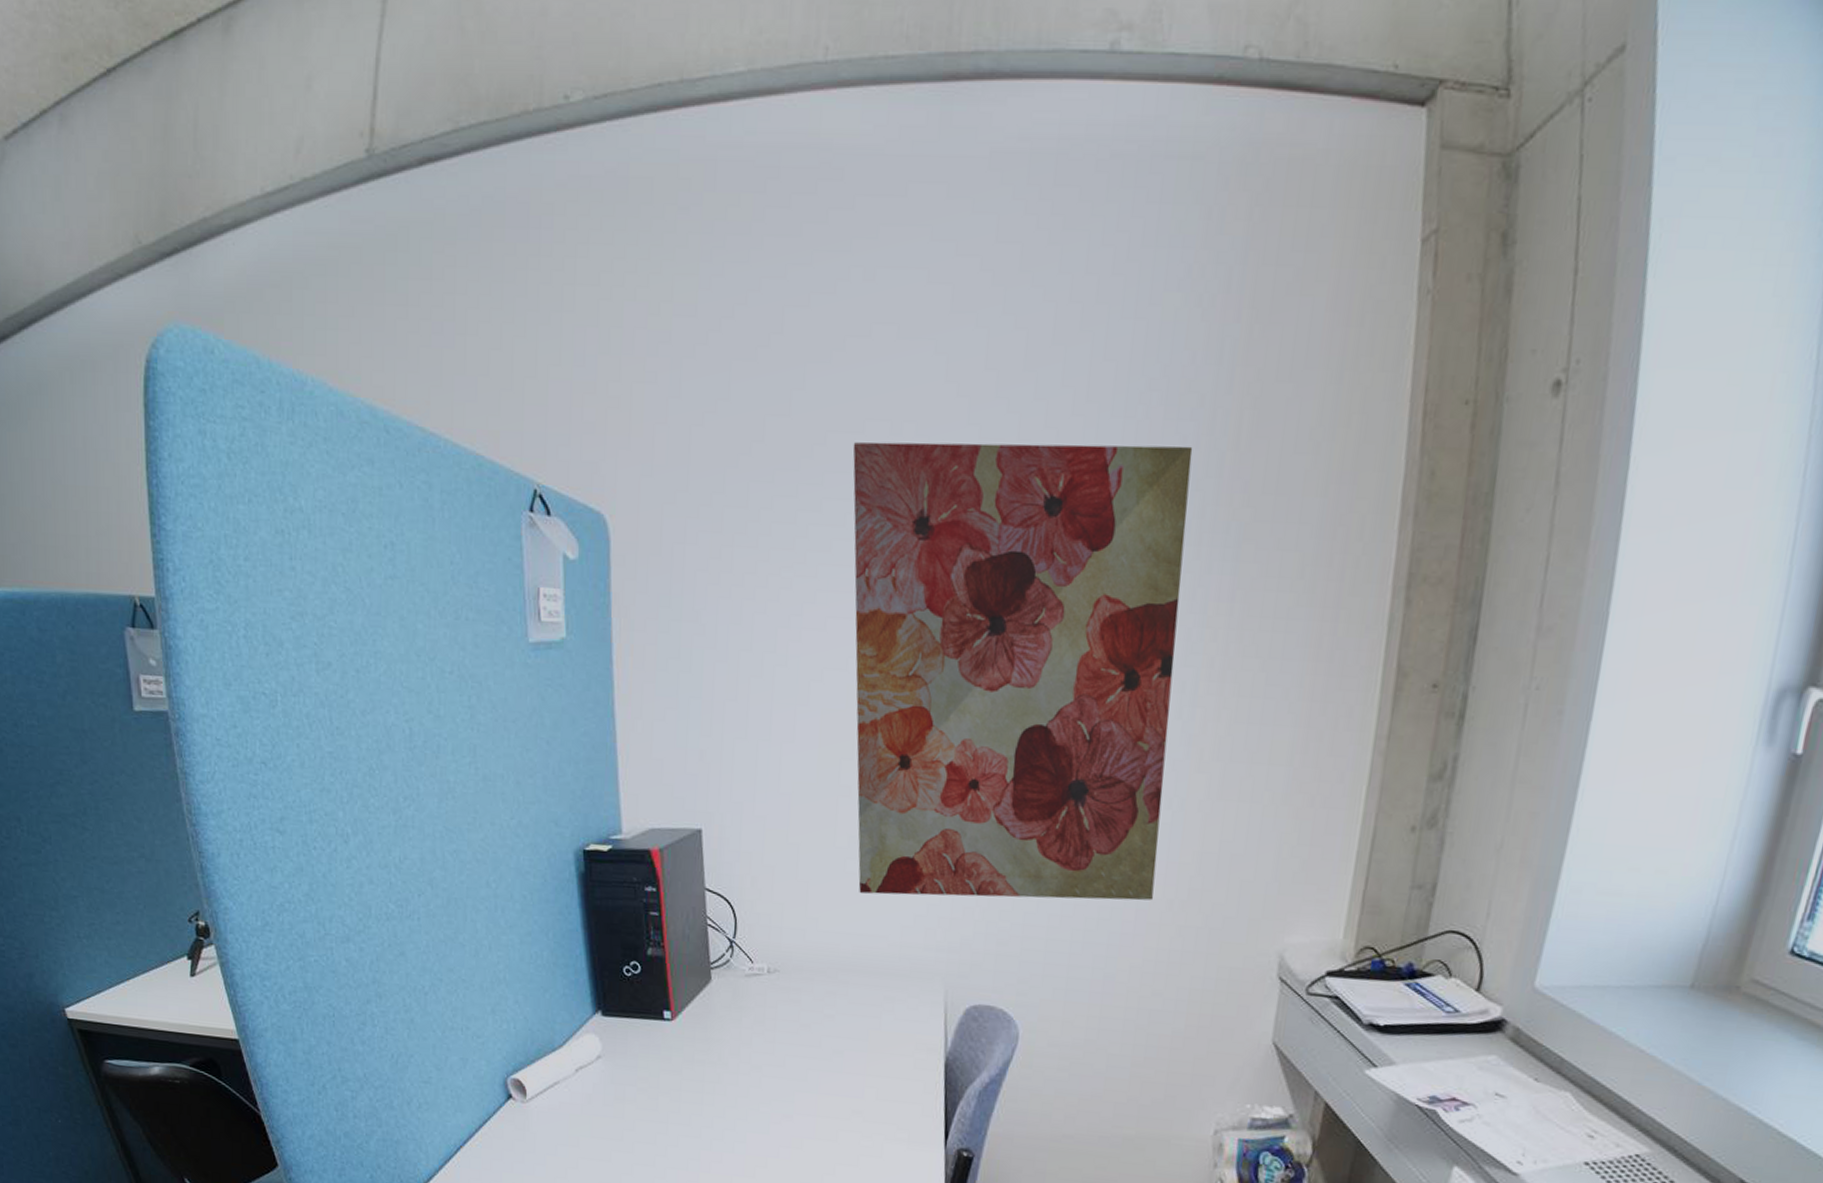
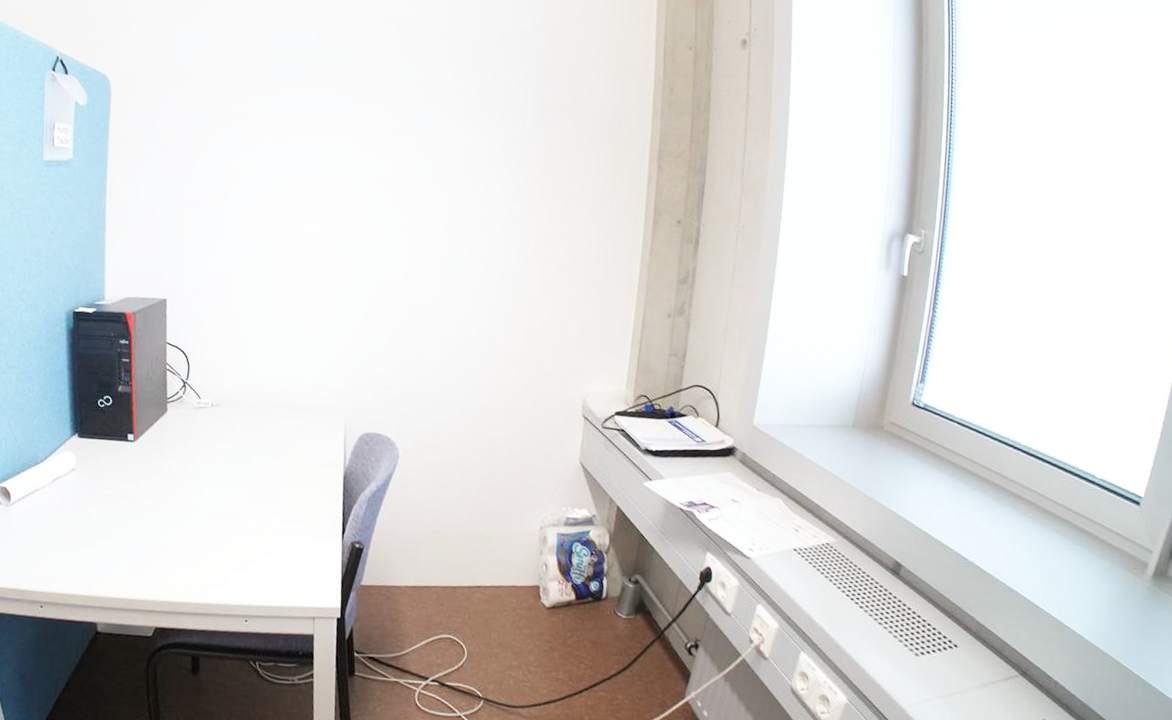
wall art: present [853,441,1193,901] -> none [283,42,519,360]

